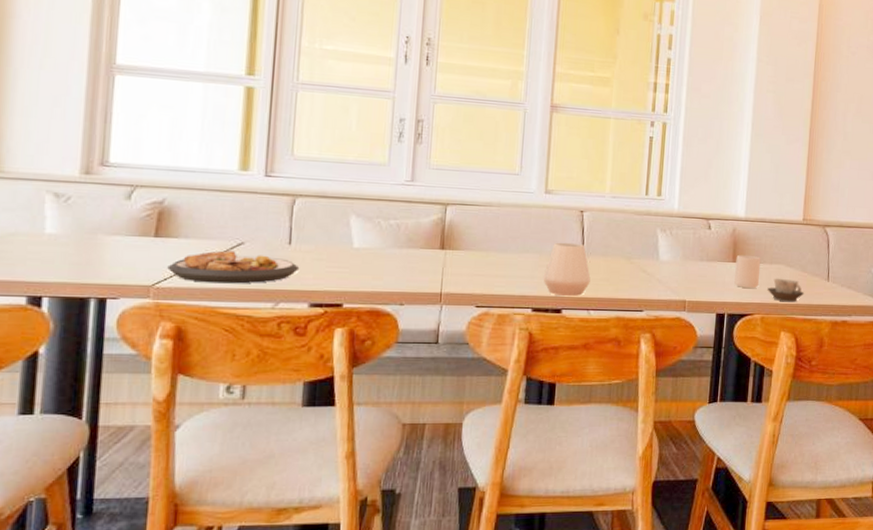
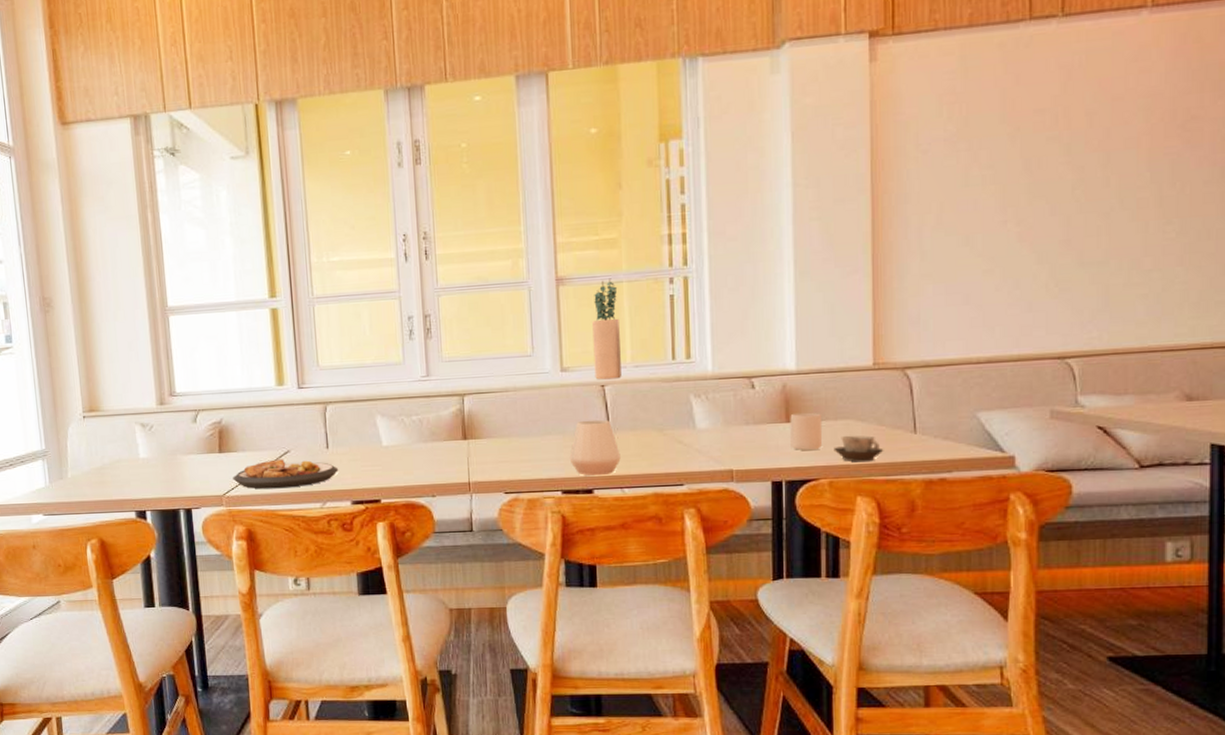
vase: none [575,113,606,207] -> present [592,278,621,380]

